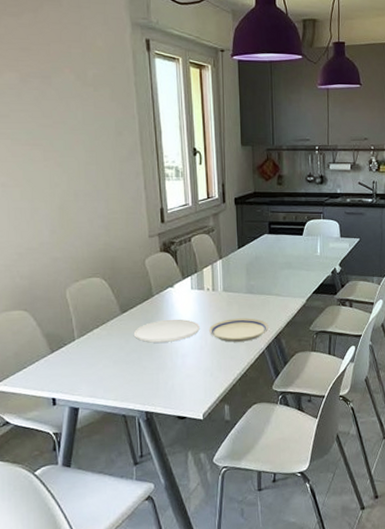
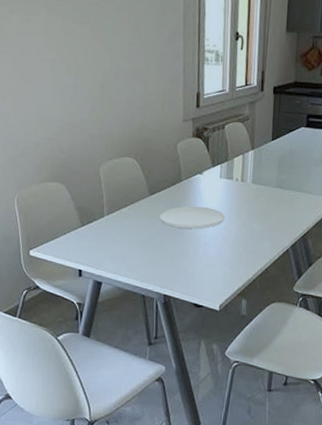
plate: present [209,318,268,342] -> none [234,212,296,237]

